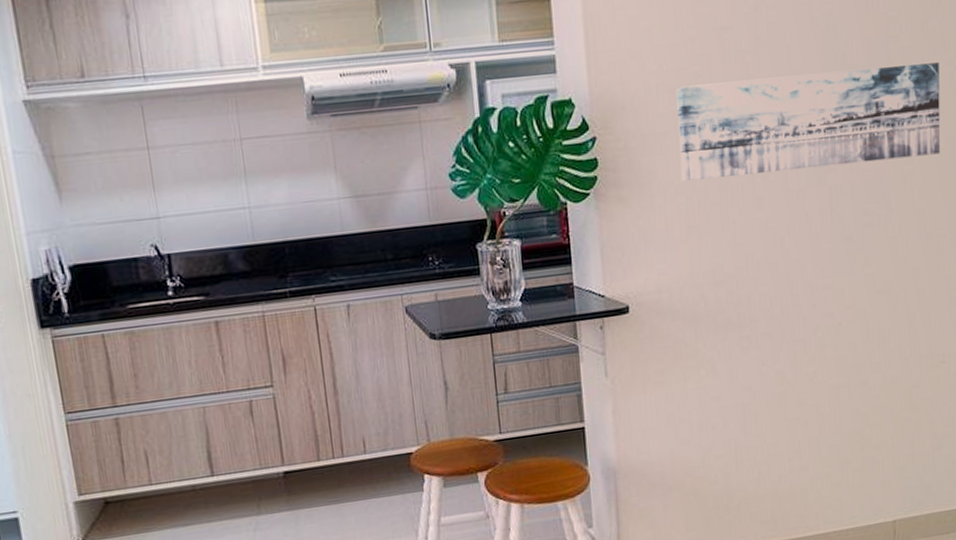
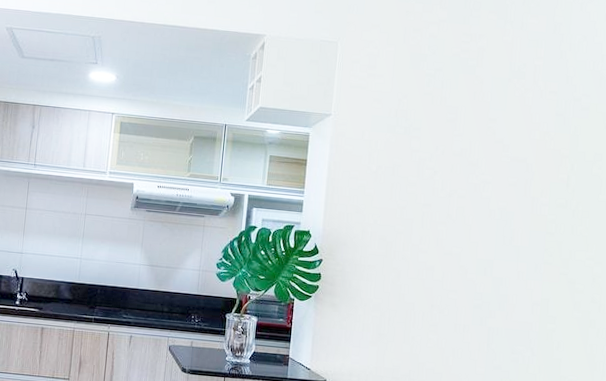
wall art: present [676,62,941,181] -> none [378,237,583,321]

